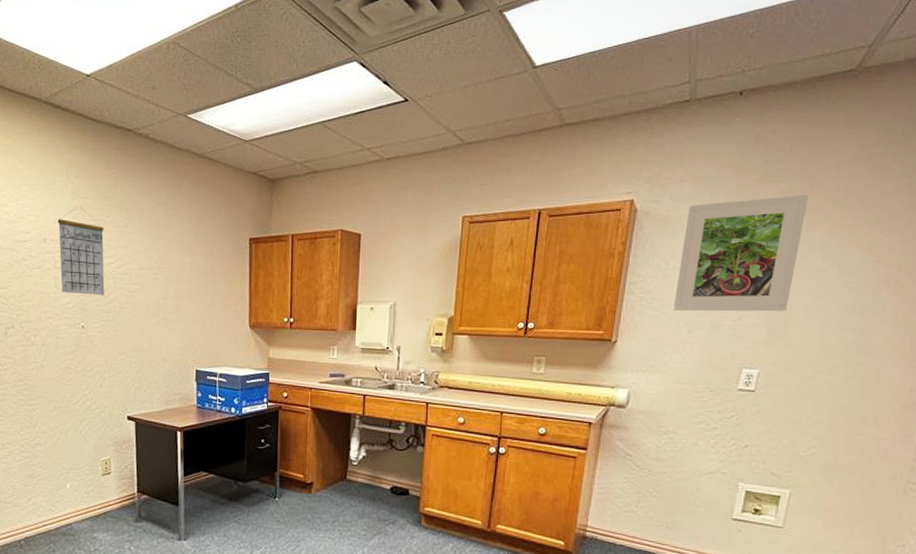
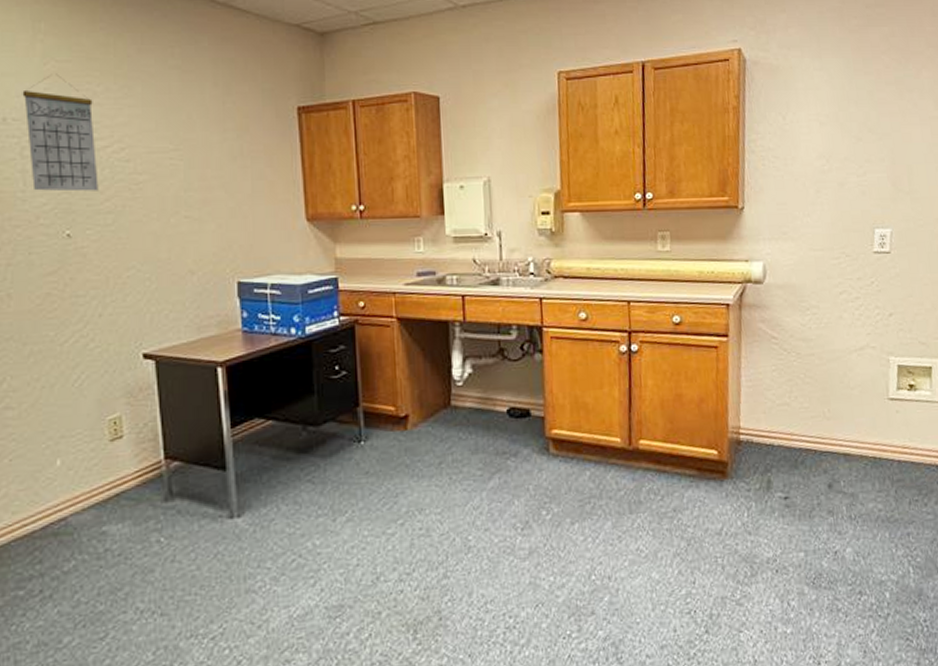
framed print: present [673,194,808,312] -> none [796,39,911,170]

